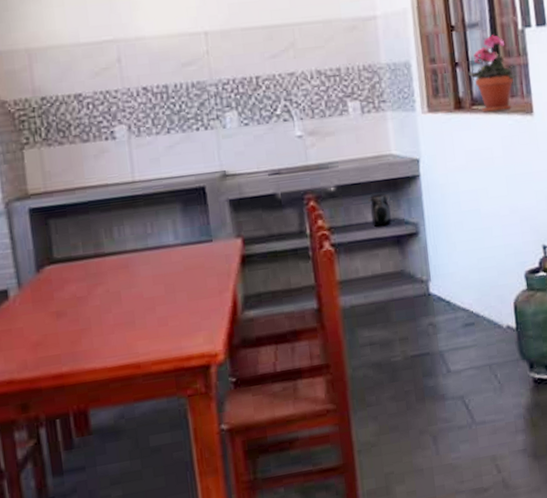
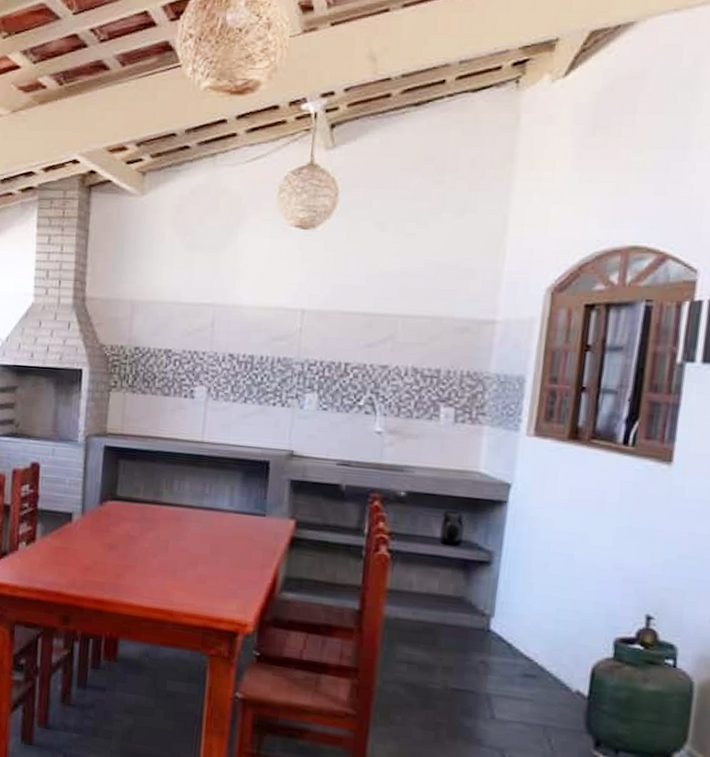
potted plant: present [467,35,516,113] -> none [595,363,660,454]

